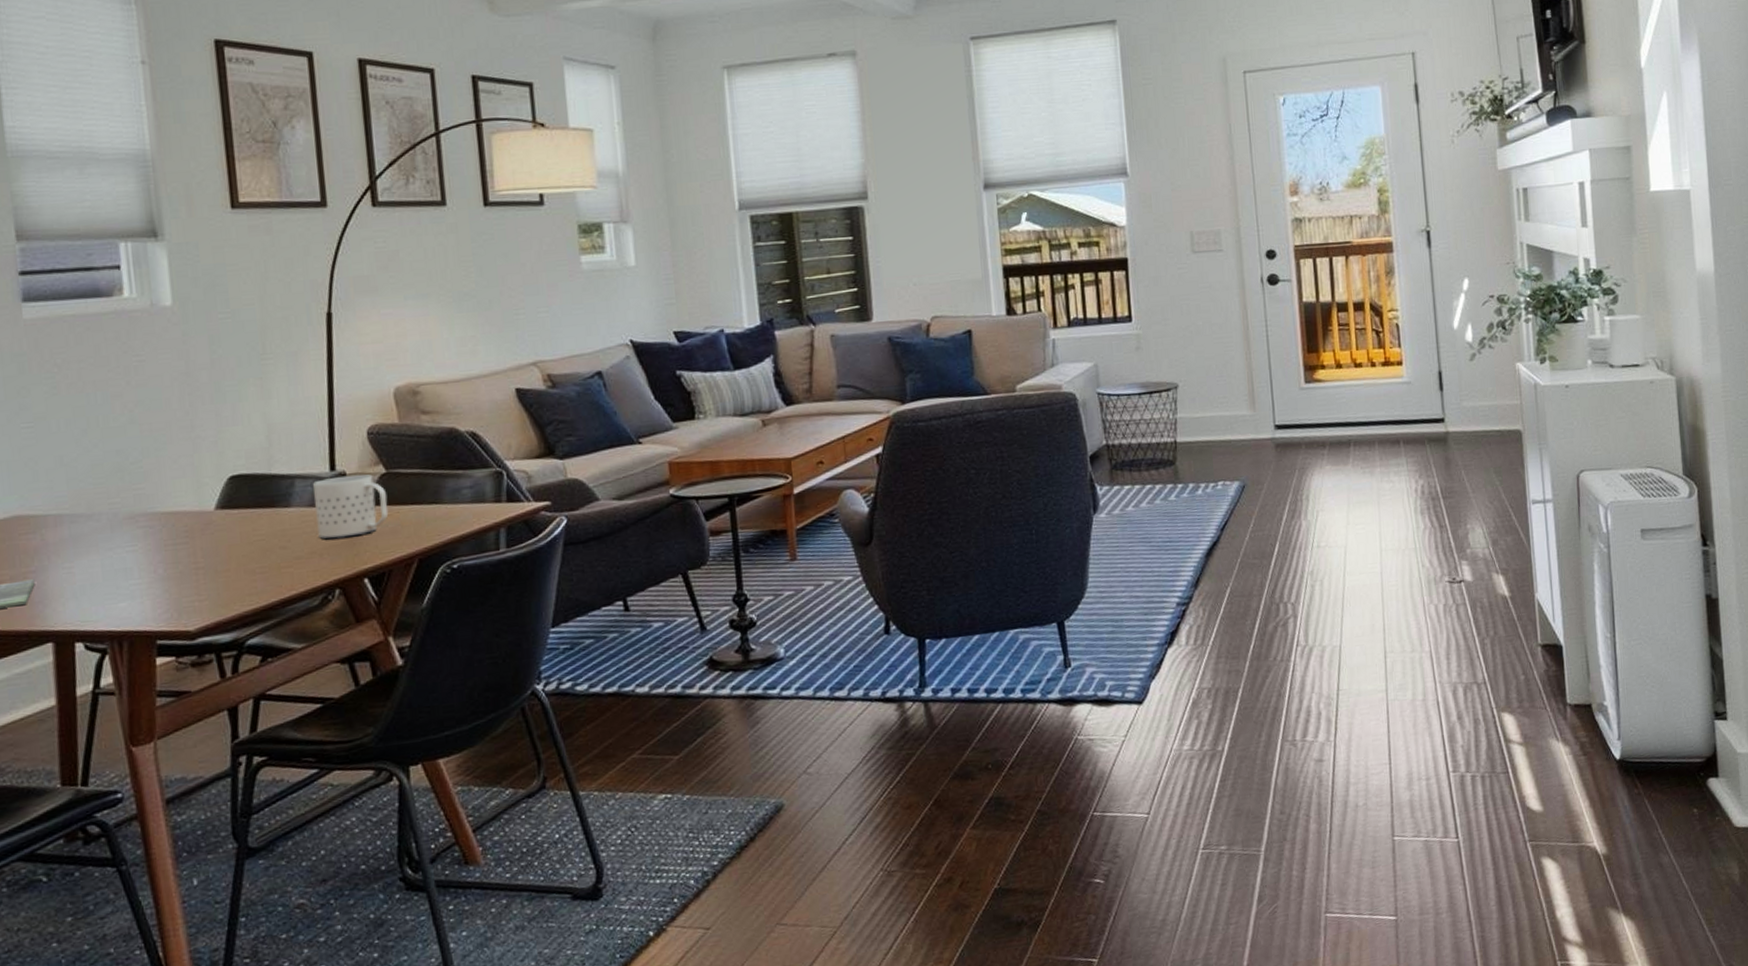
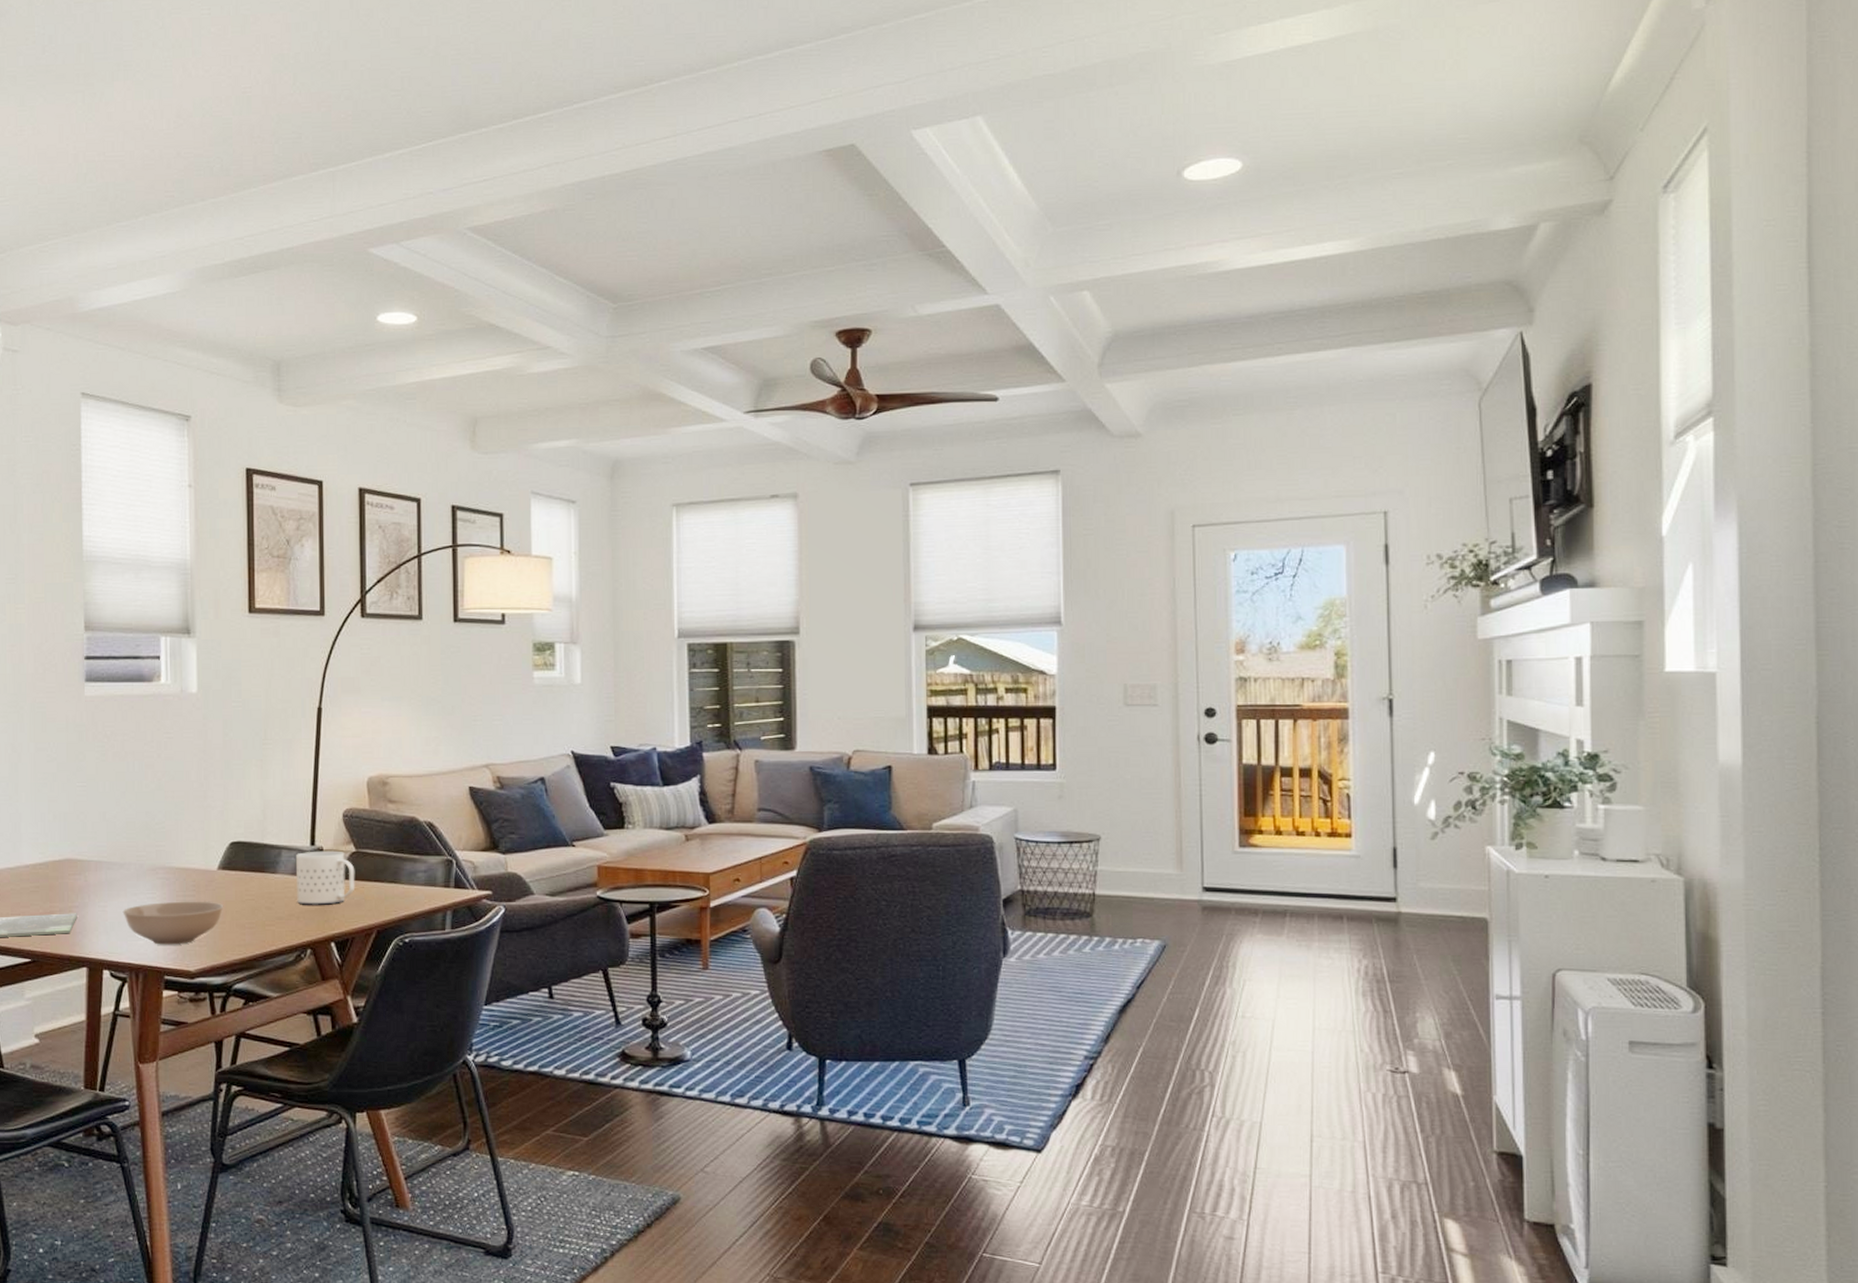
bowl: none [95,547,227,605] -> present [122,901,224,945]

